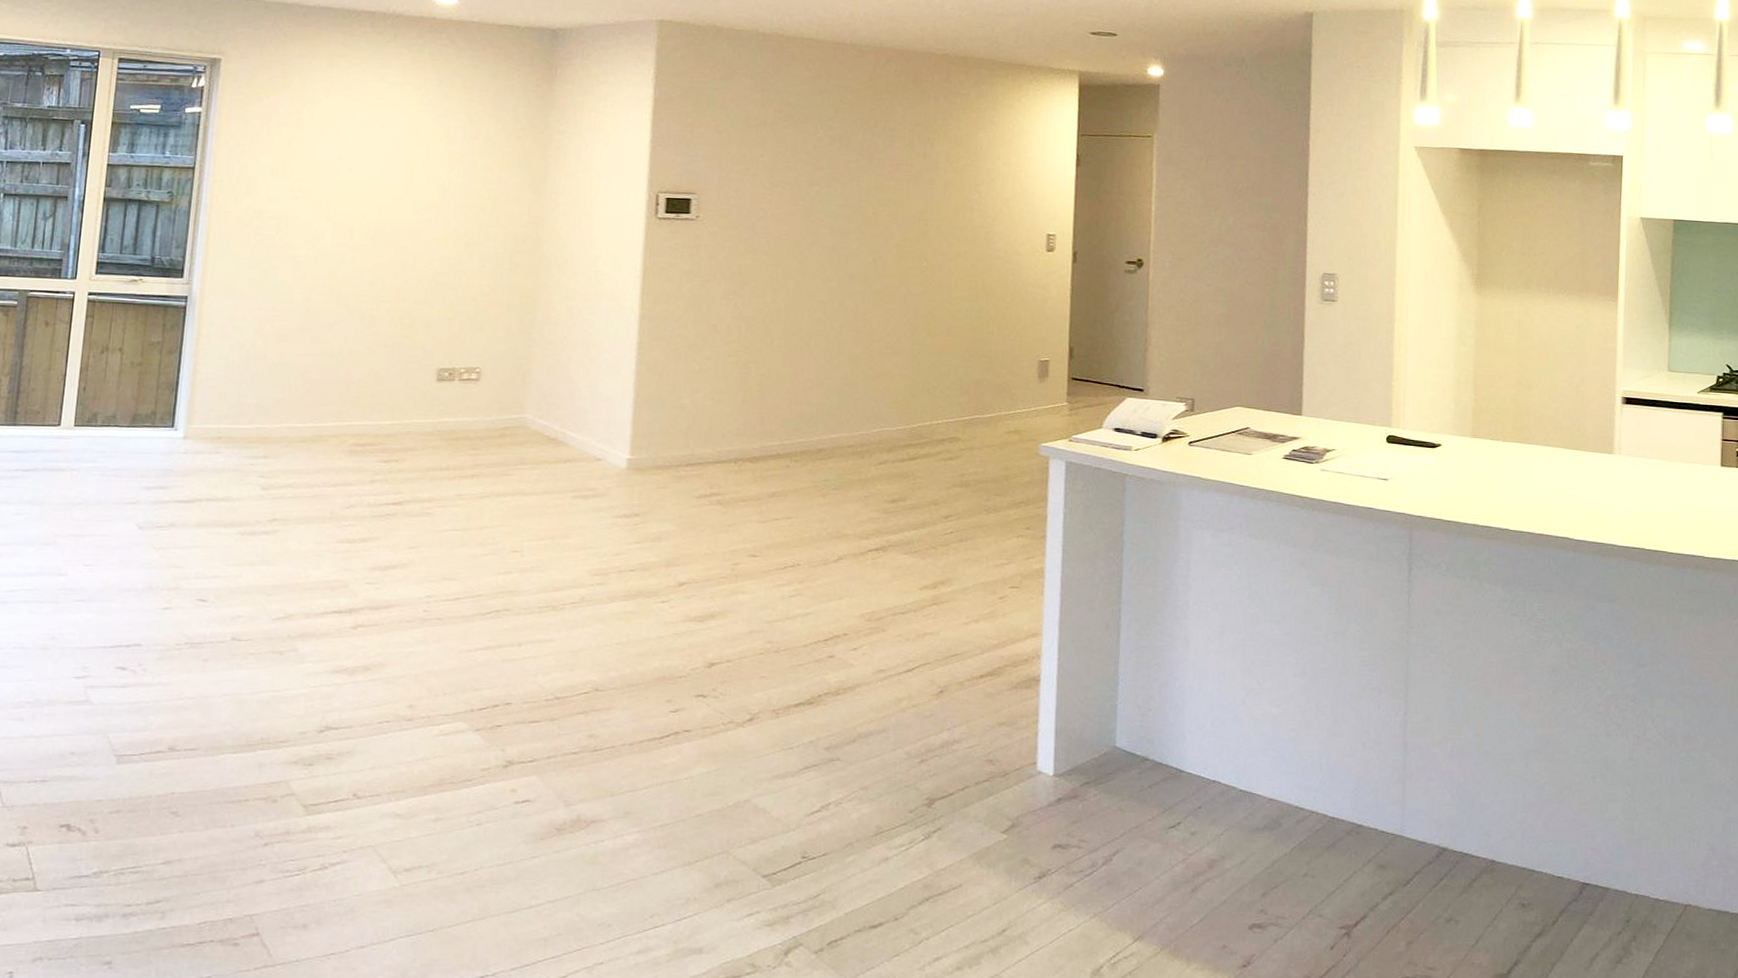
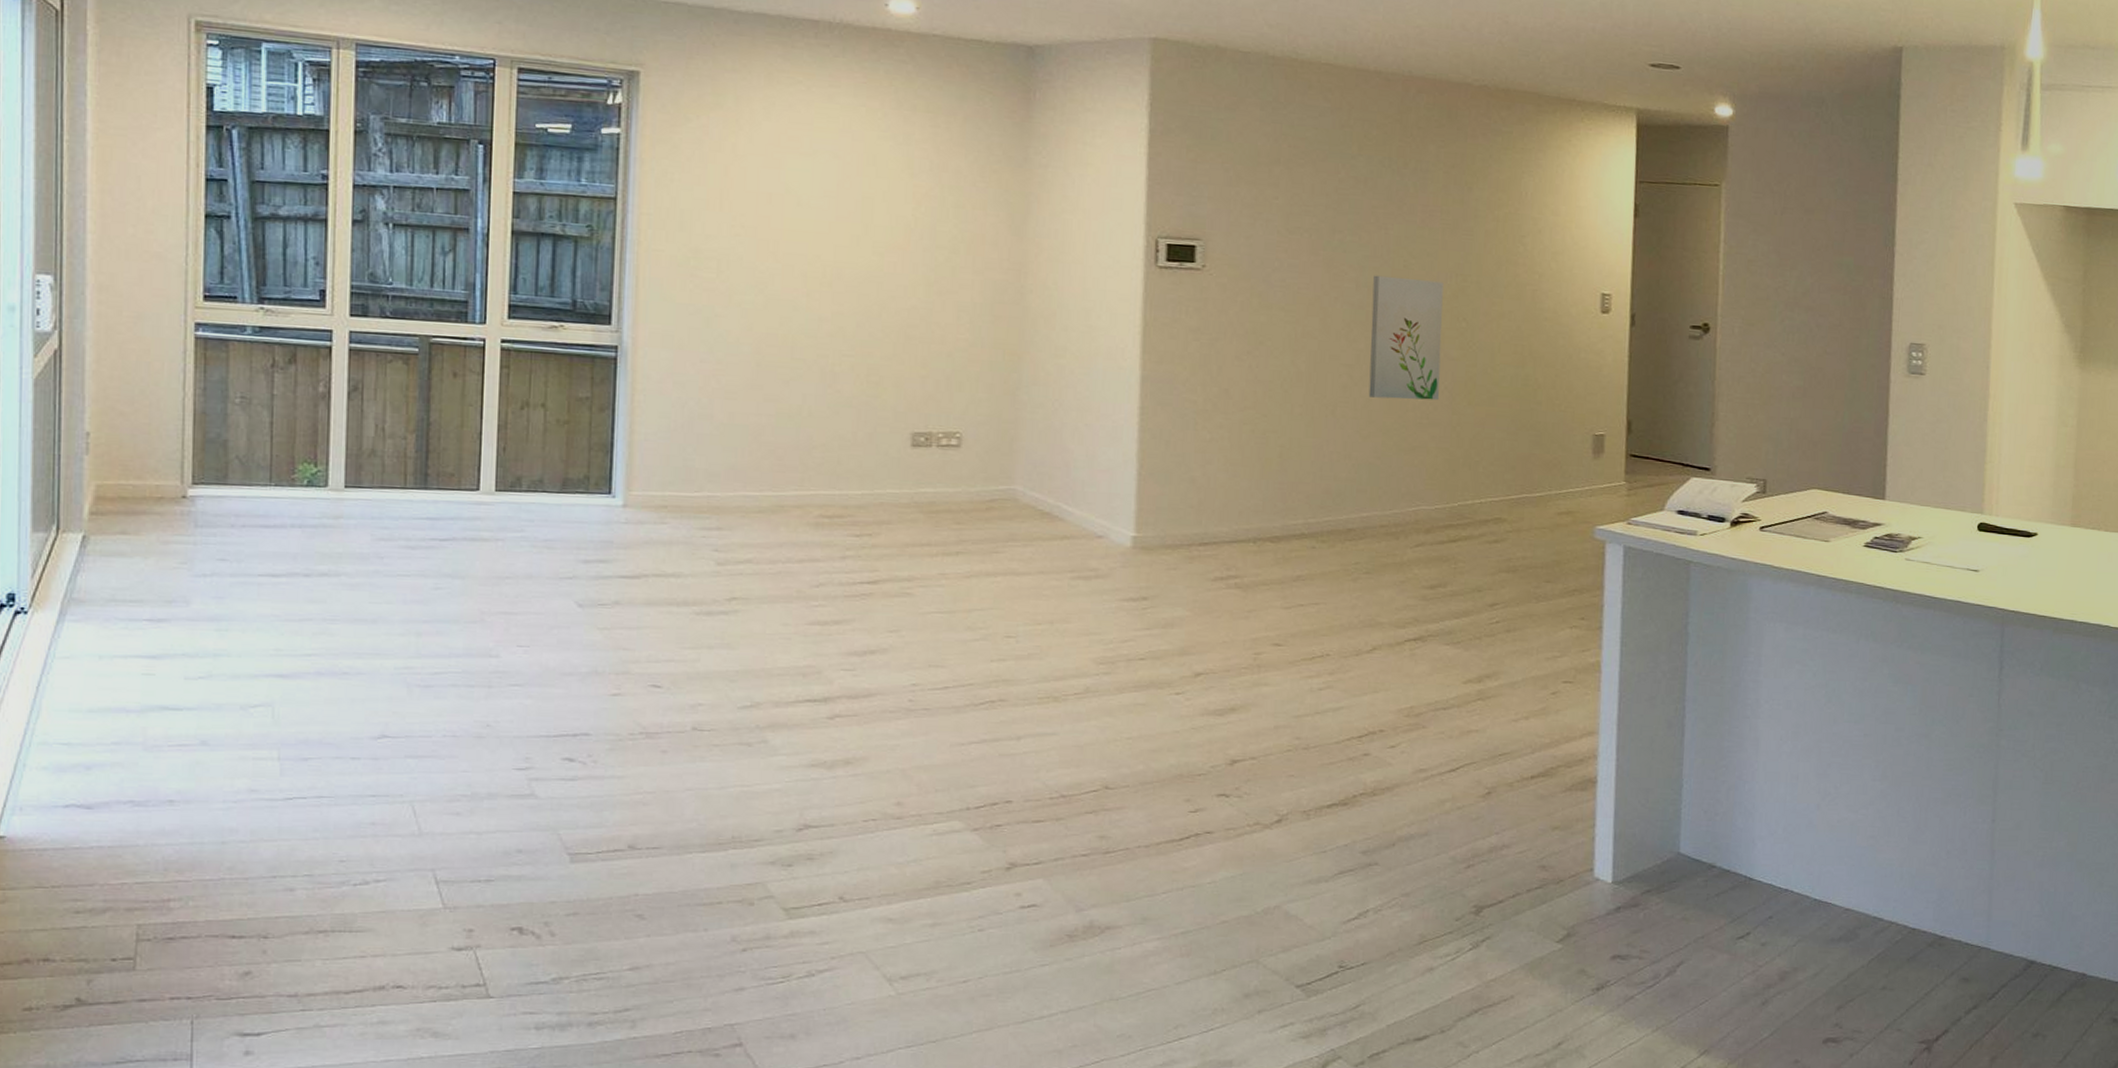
wall art: none [839,221,908,332] -> present [1368,275,1444,401]

